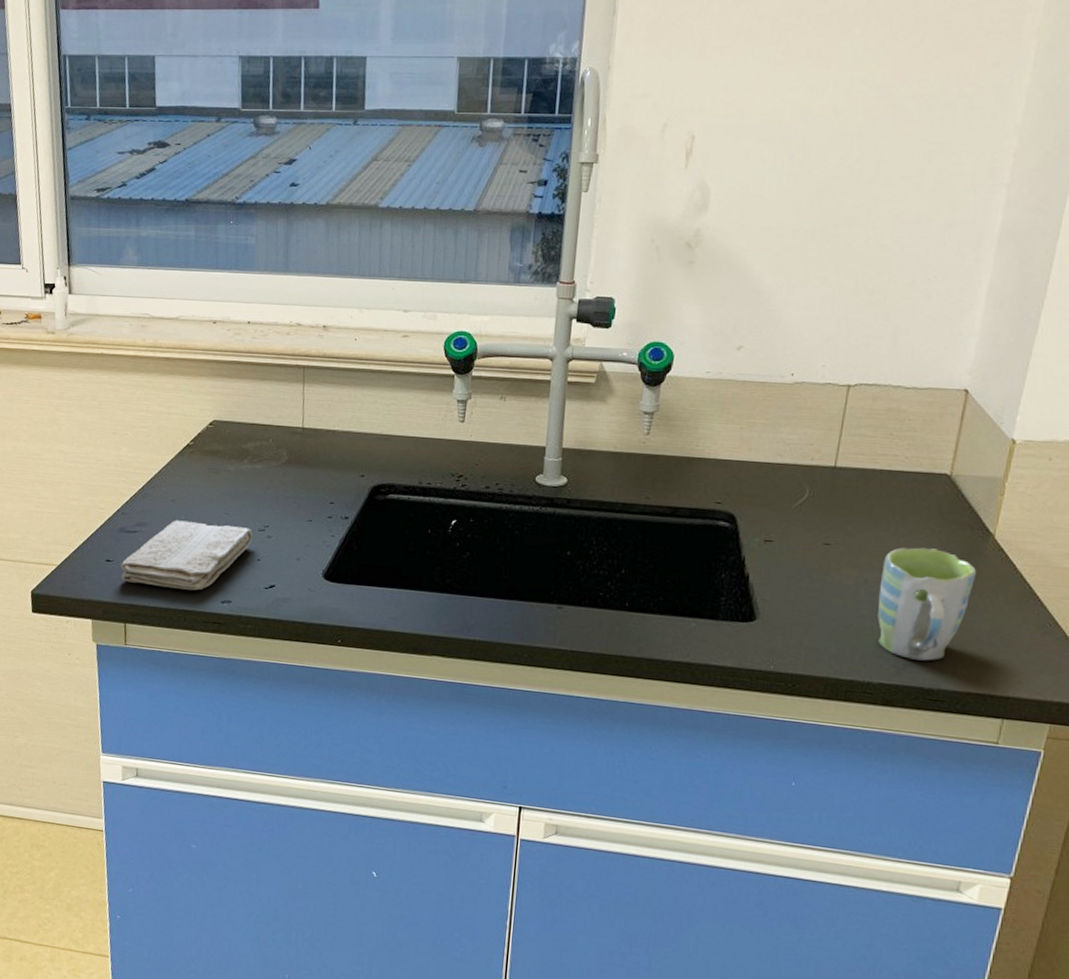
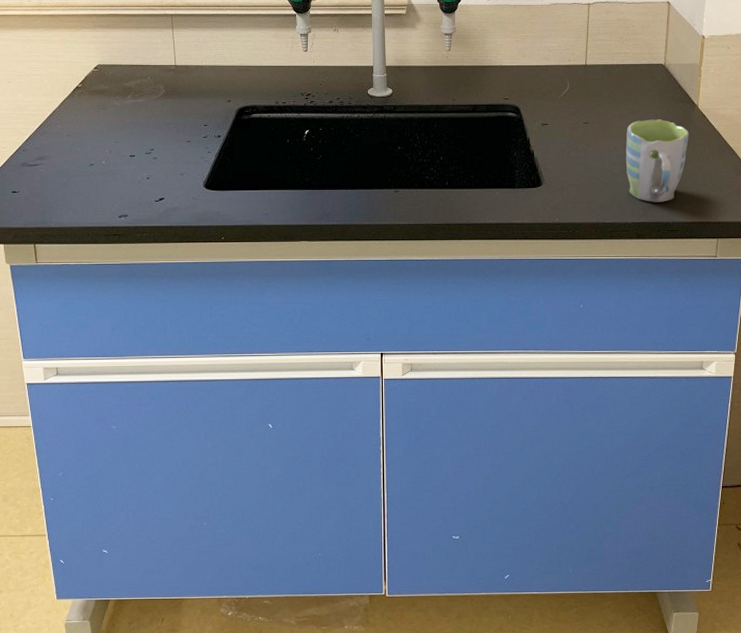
washcloth: present [120,520,253,591] -> none [26,151,141,210]

